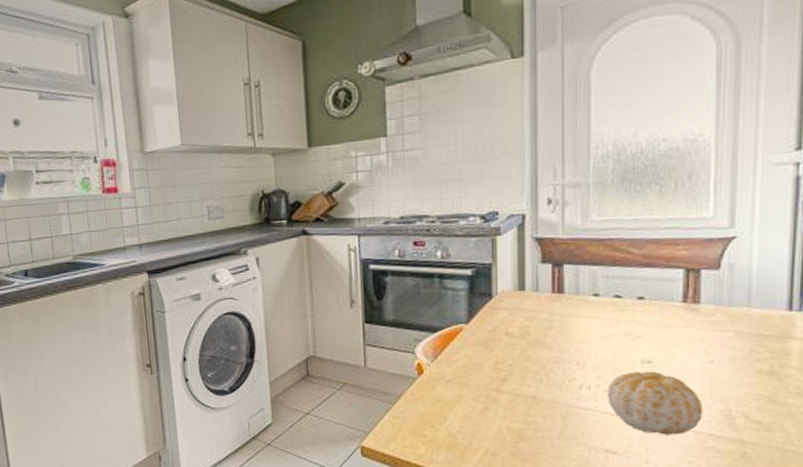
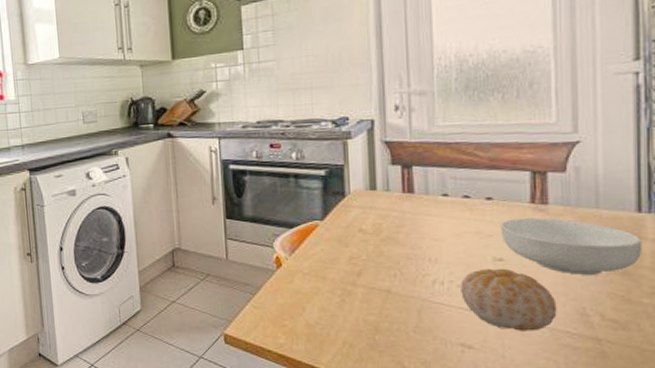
cereal bowl: none [650,318,790,376] -> present [500,218,641,275]

